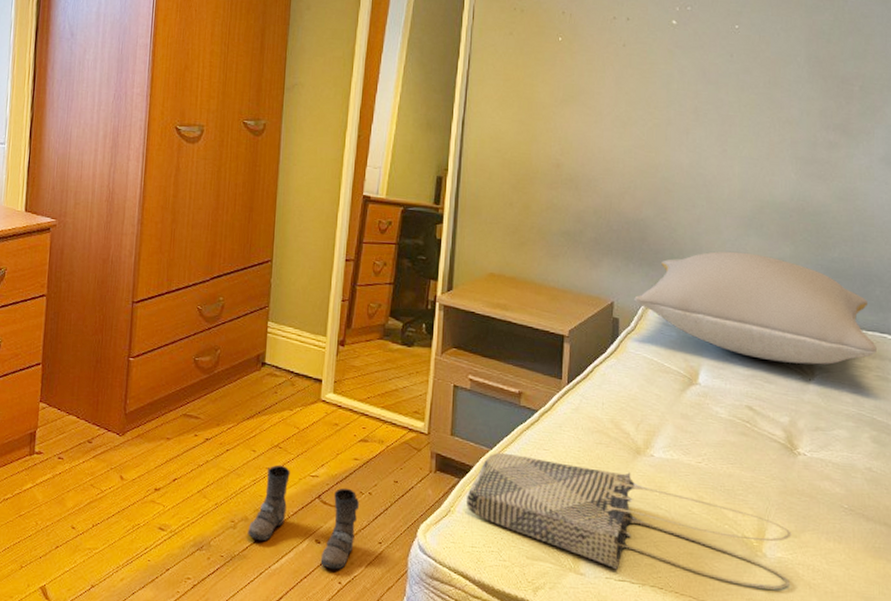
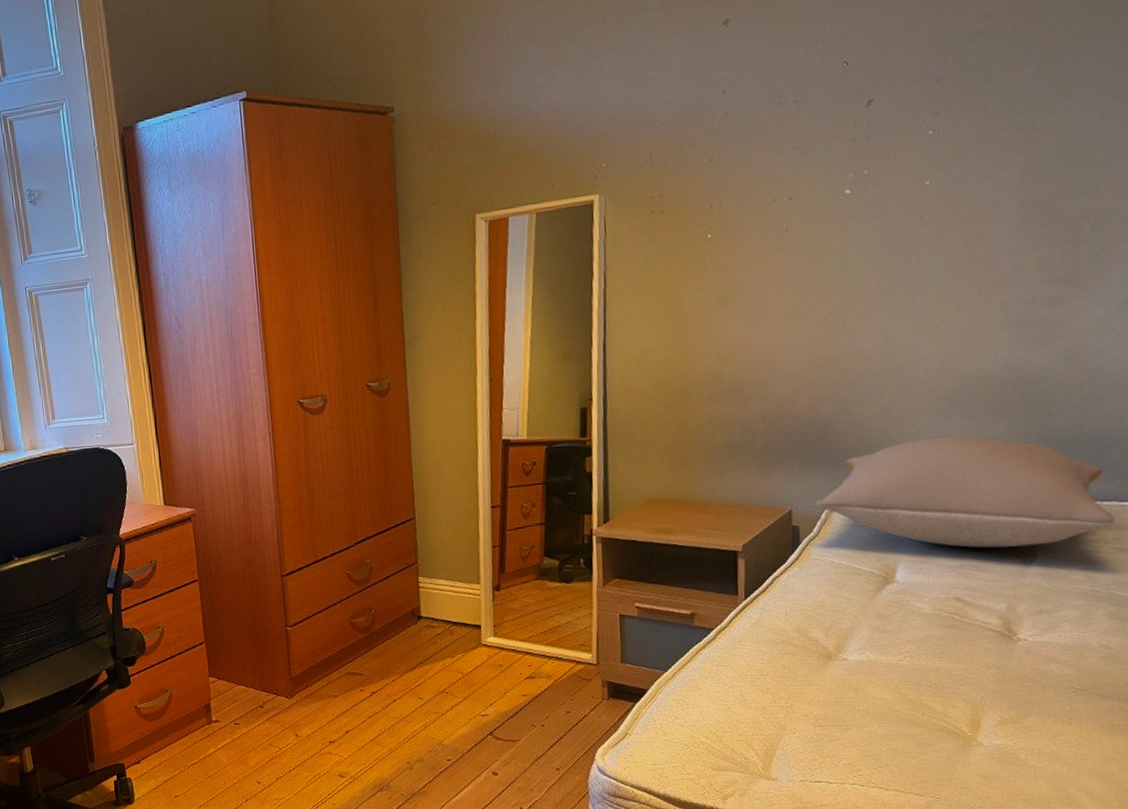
boots: present [247,464,360,570] -> none [424,708,534,797]
tote bag: present [466,452,791,590] -> none [644,673,1012,776]

